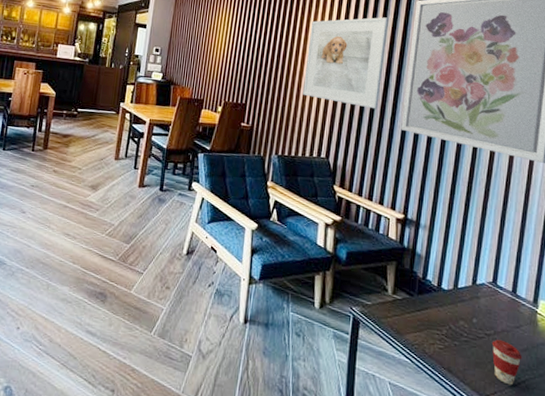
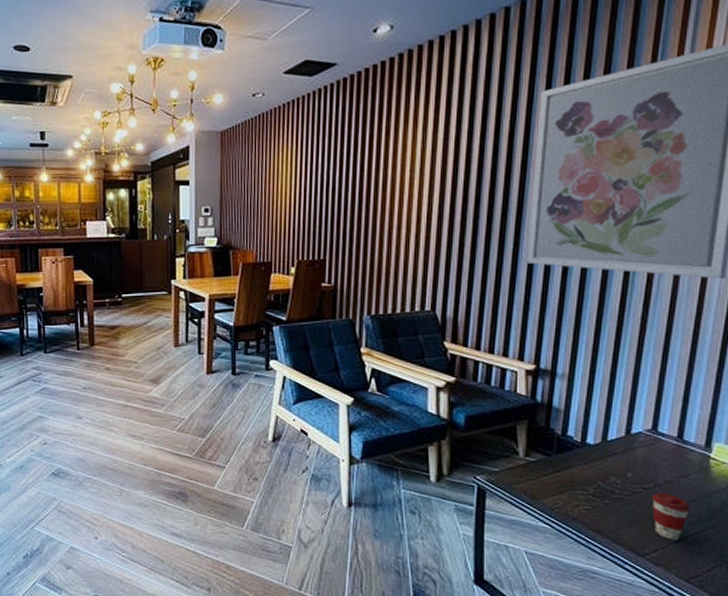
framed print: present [303,17,389,110] -> none [396,121,504,243]

